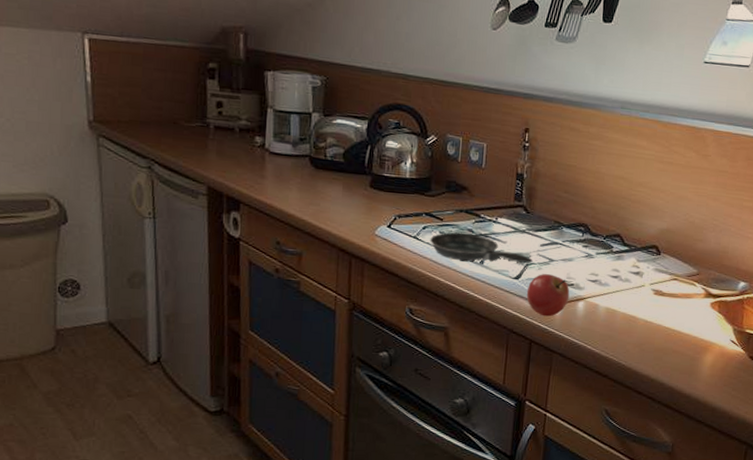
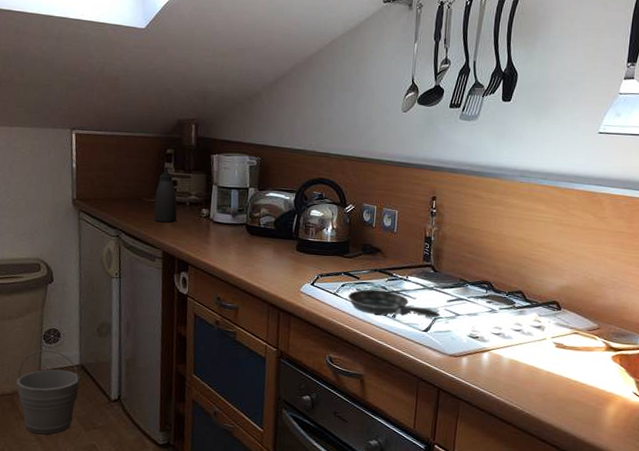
bucket: none [25,304,108,405] -> present [16,349,80,435]
soap dispenser: none [195,83,224,152] -> present [154,166,177,222]
fruit: present [526,274,570,317] -> none [434,327,475,367]

